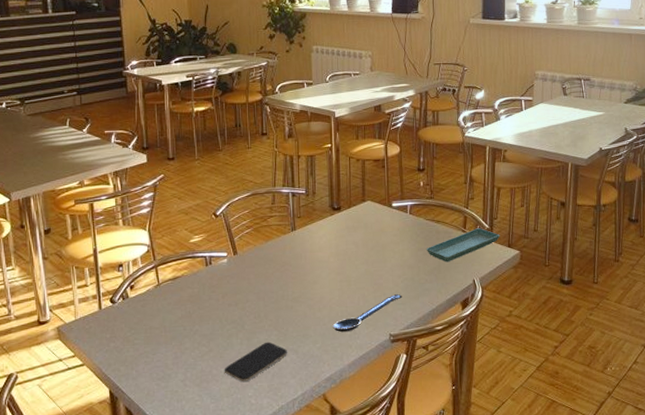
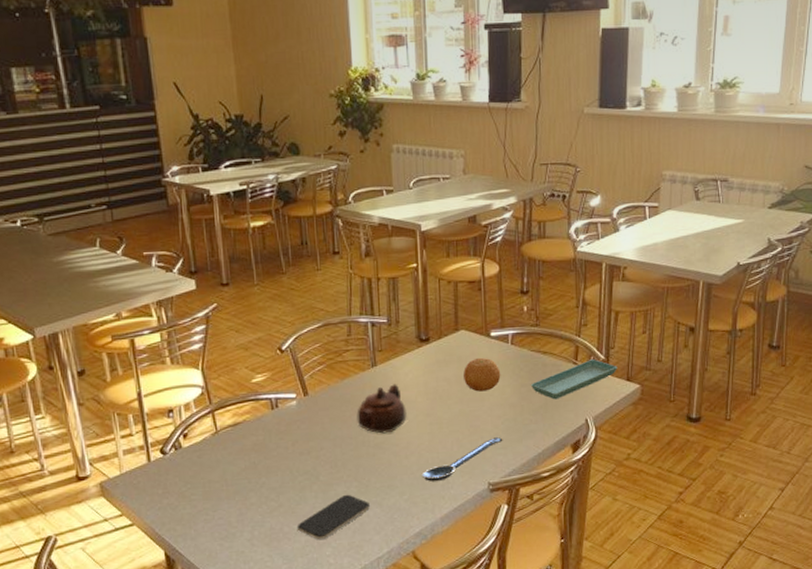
teapot: none [278,246,320,289] -> present [357,384,407,434]
fruit: none [369,224,401,254] -> present [464,357,501,392]

